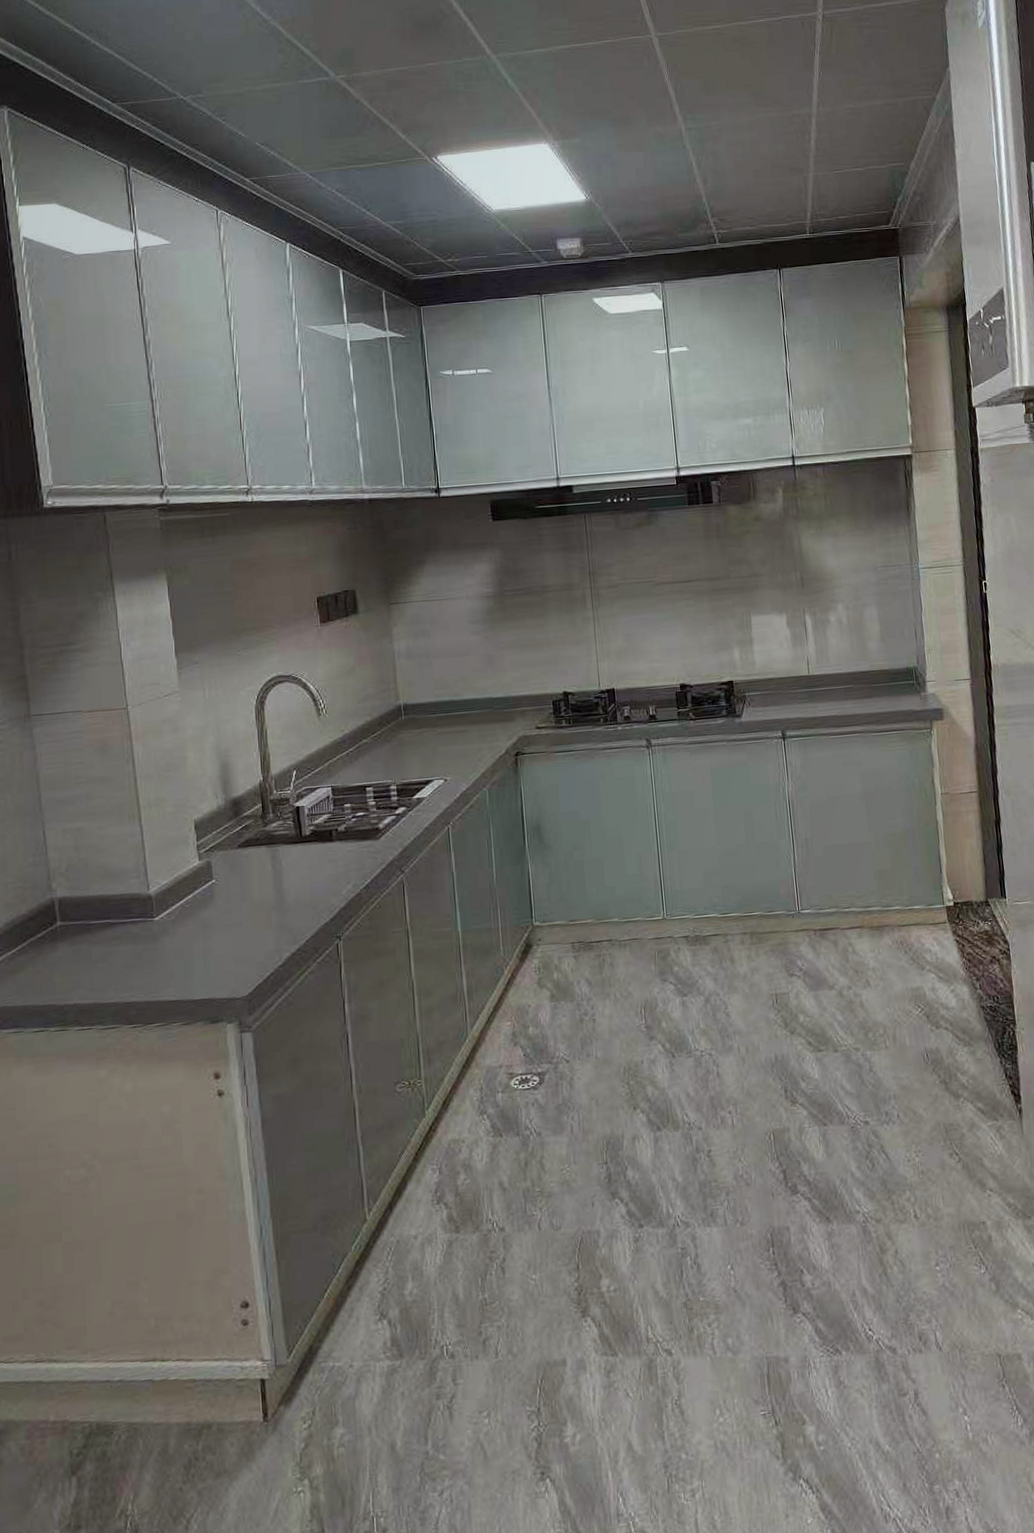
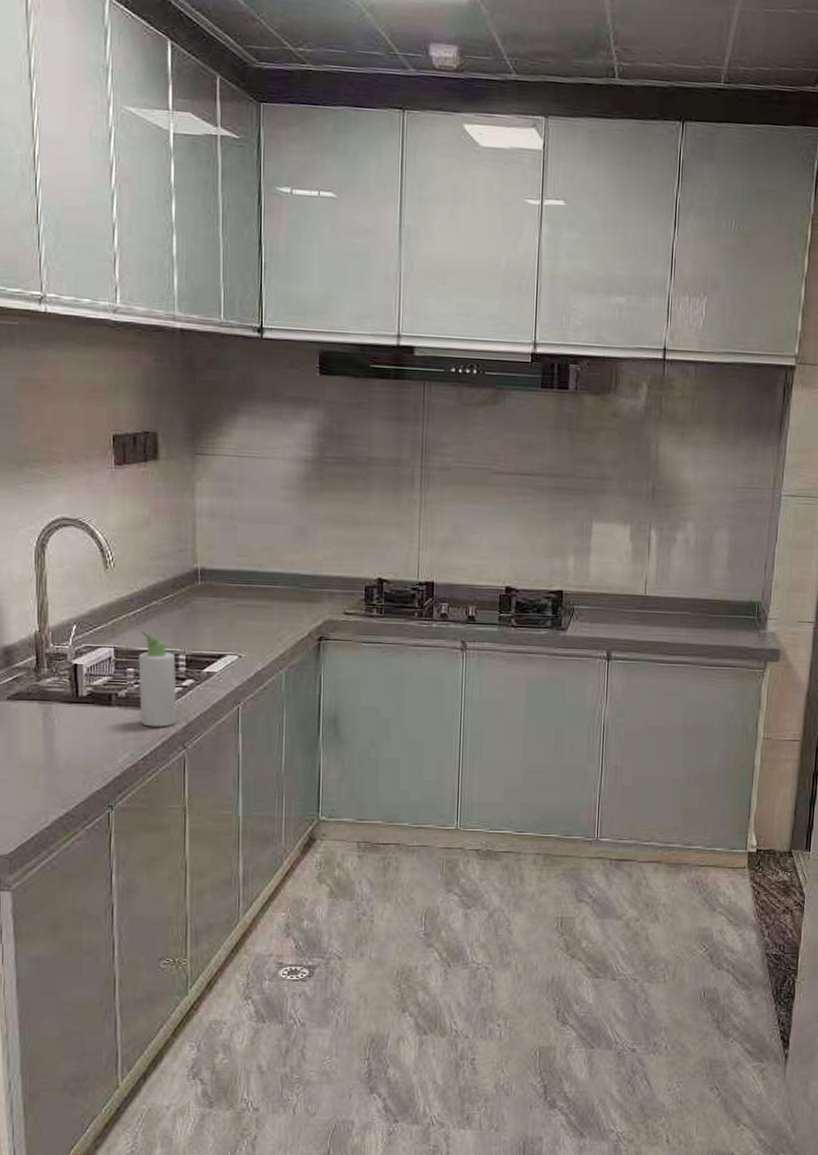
bottle: none [353,768,393,857] -> present [138,631,177,727]

